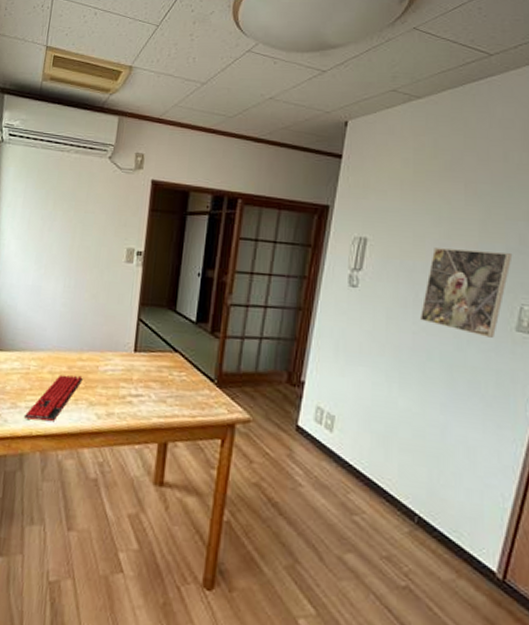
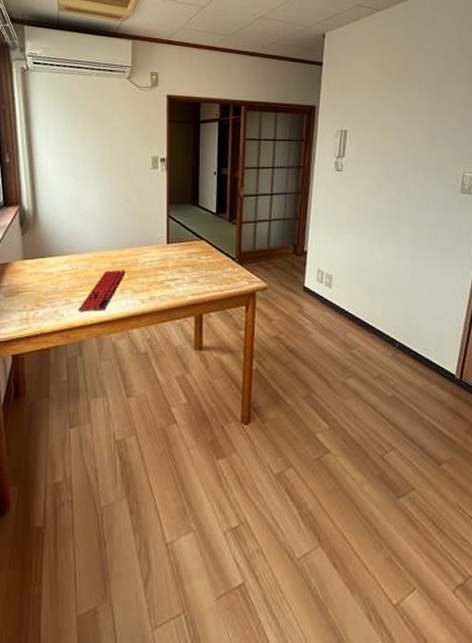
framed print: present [419,248,513,338] -> none [390,133,456,200]

